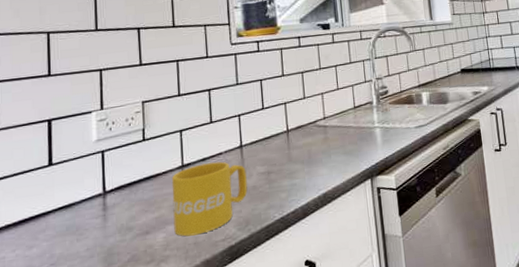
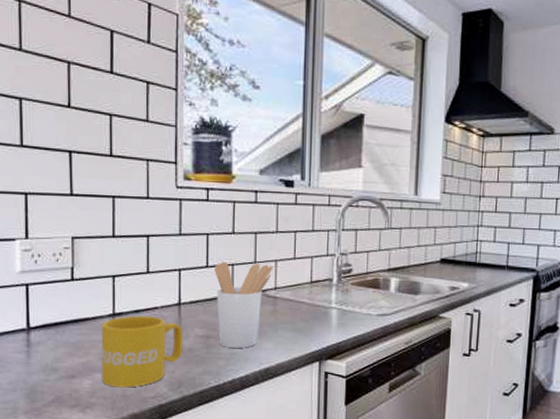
utensil holder: none [269,98,321,180] -> present [214,261,273,348]

